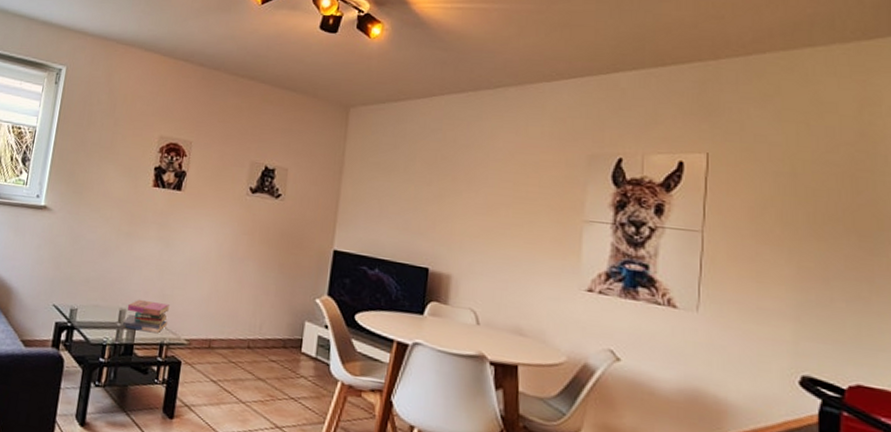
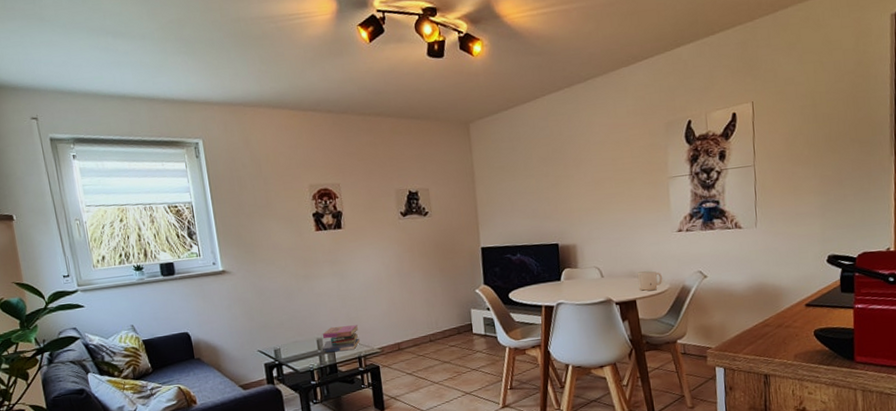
mug: none [523,330,559,360] -> present [637,270,663,291]

